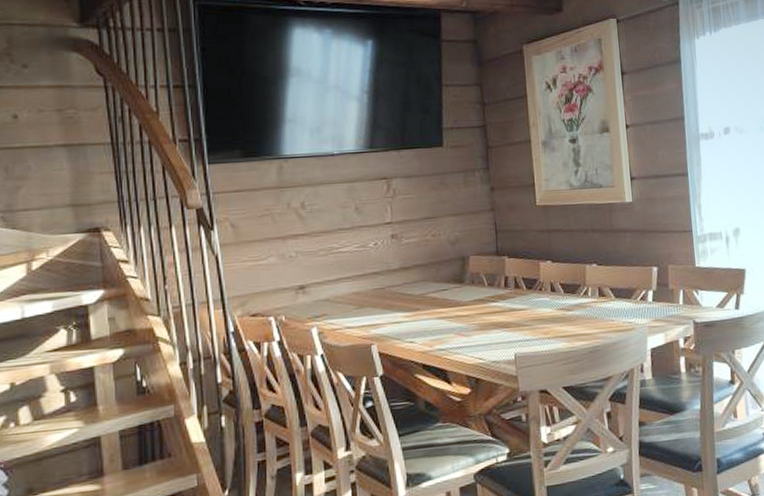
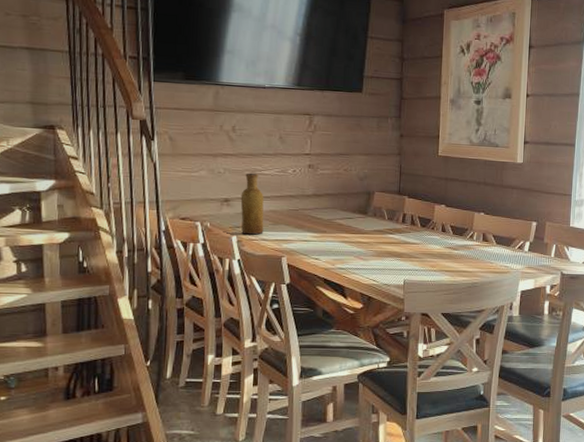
vase: none [317,252,348,325] -> present [240,173,264,235]

